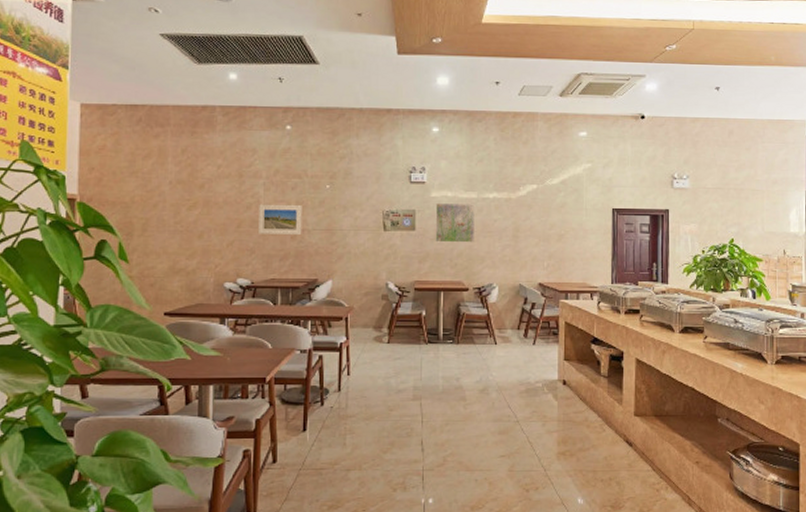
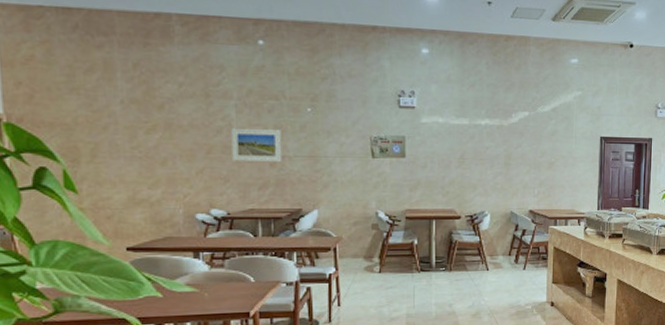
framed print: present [435,203,474,243] -> none [426,130,466,171]

